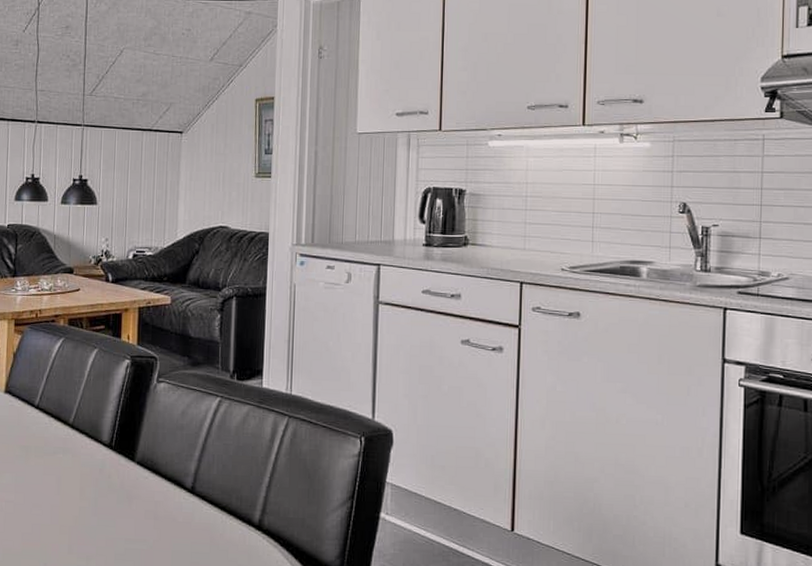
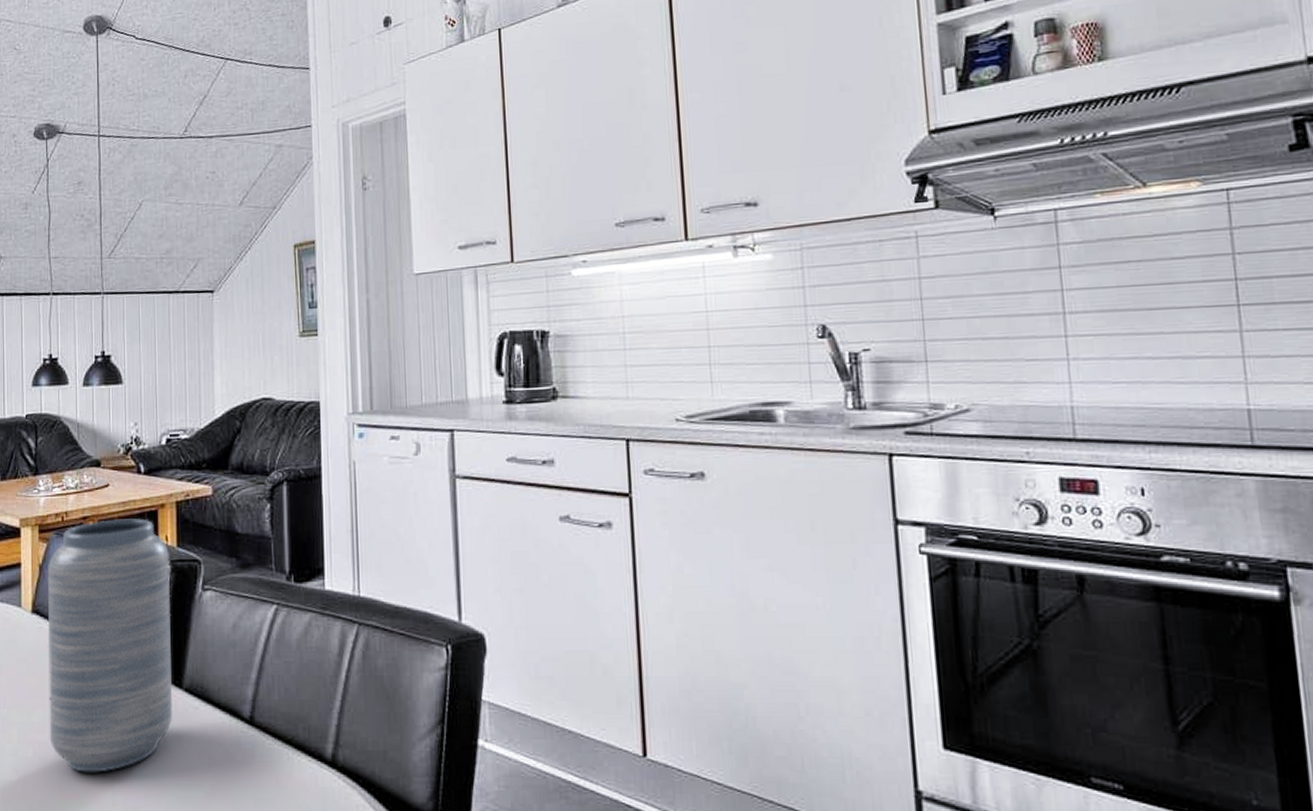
vase: none [15,318,131,527] -> present [47,518,173,773]

